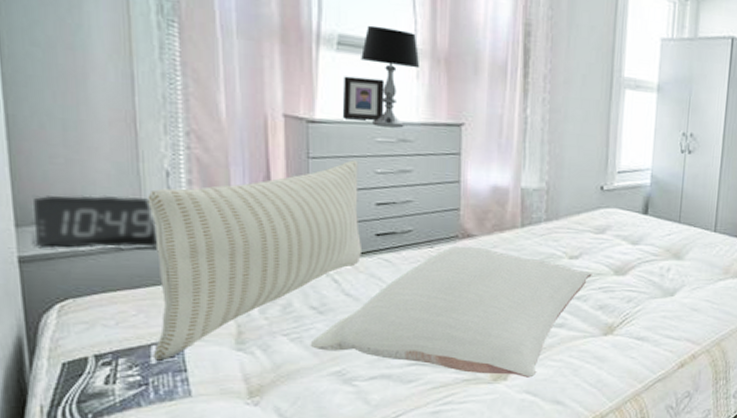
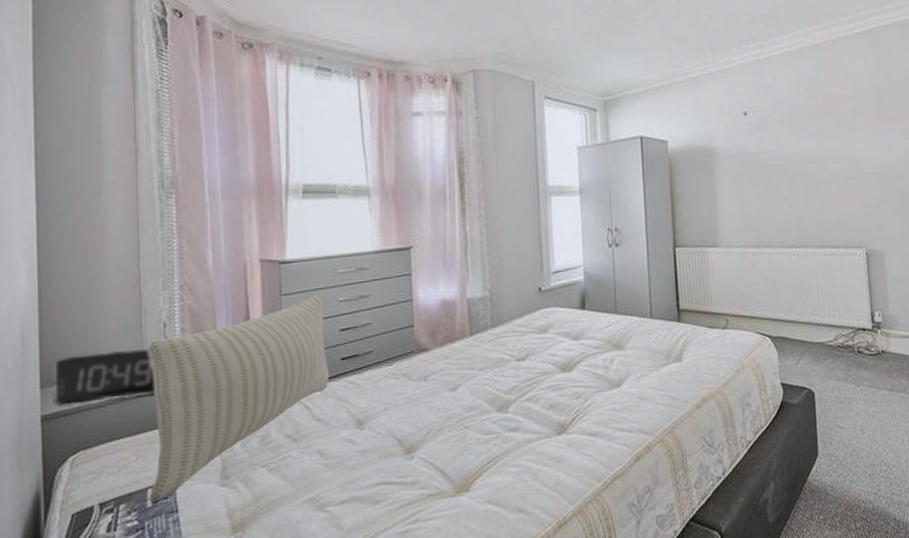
pillow: present [310,247,592,378] -> none [286,360,540,488]
picture frame: present [342,76,385,121] -> none [308,218,344,257]
table lamp: present [361,25,420,128] -> none [322,172,372,259]

